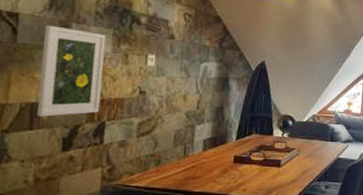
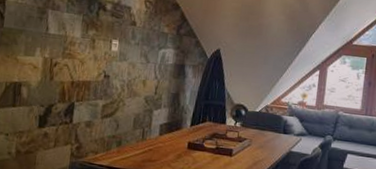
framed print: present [37,25,107,117] -> none [19,11,77,96]

